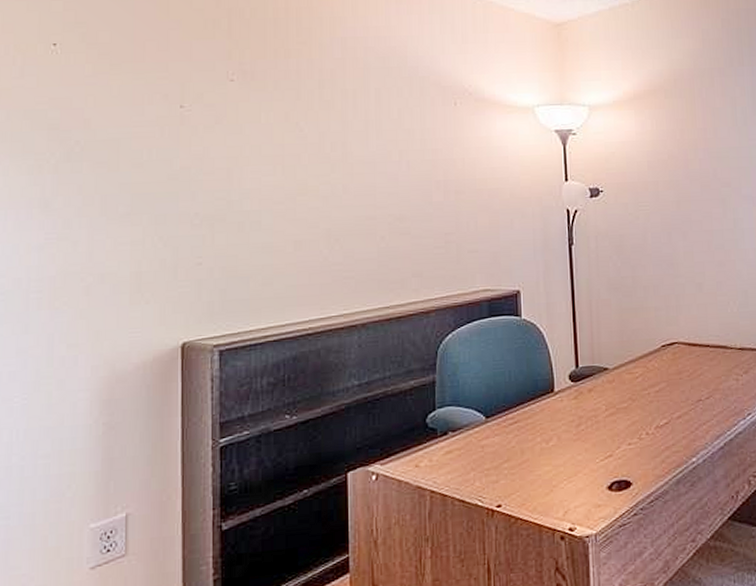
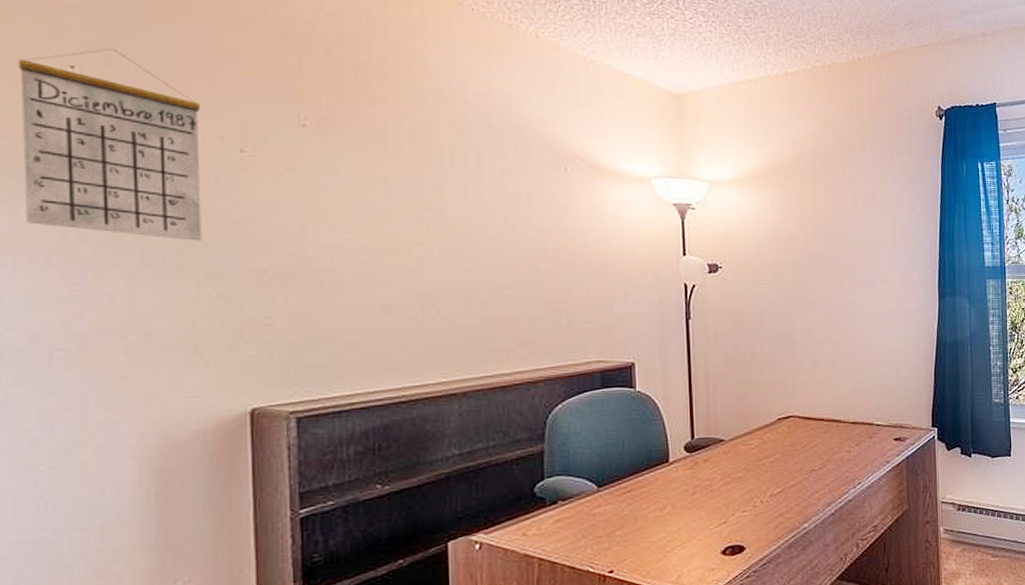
calendar: none [15,25,149,190] -> present [17,48,202,241]

